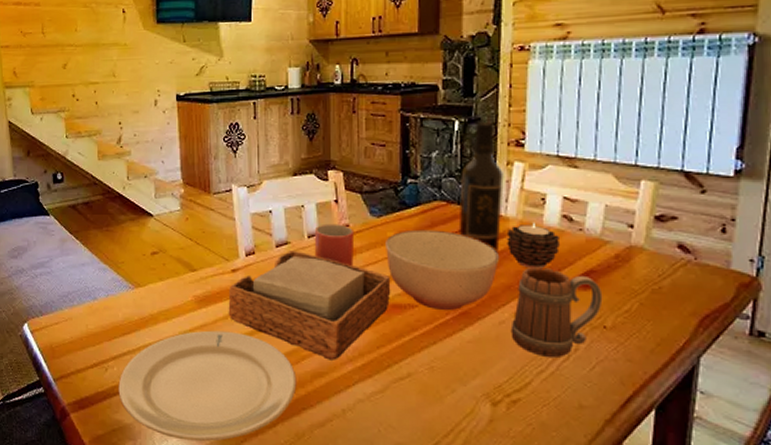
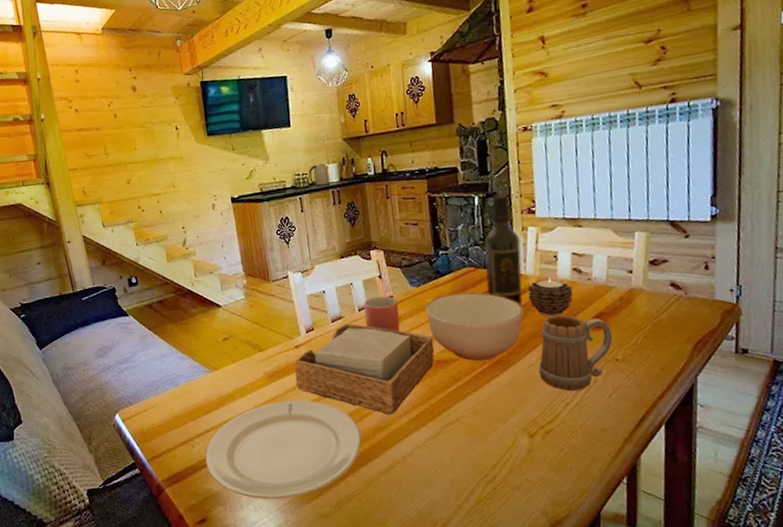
kettle: none [266,65,290,93] -> present [308,163,330,187]

